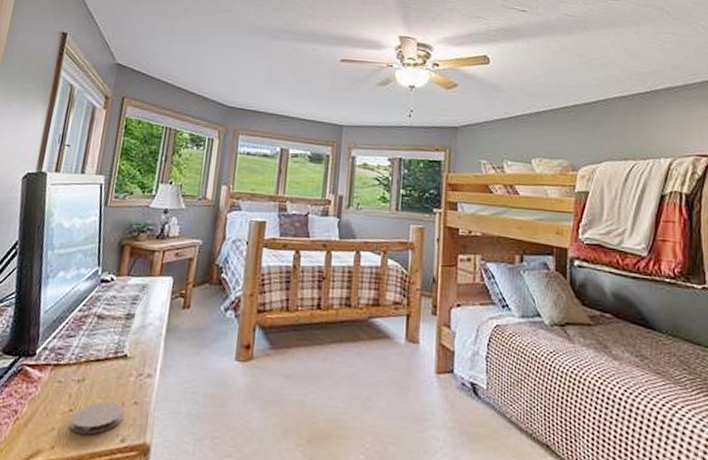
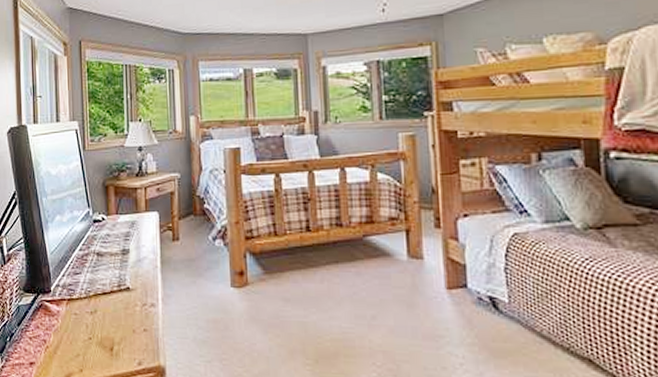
coaster: present [70,401,124,435] -> none [92,330,136,359]

